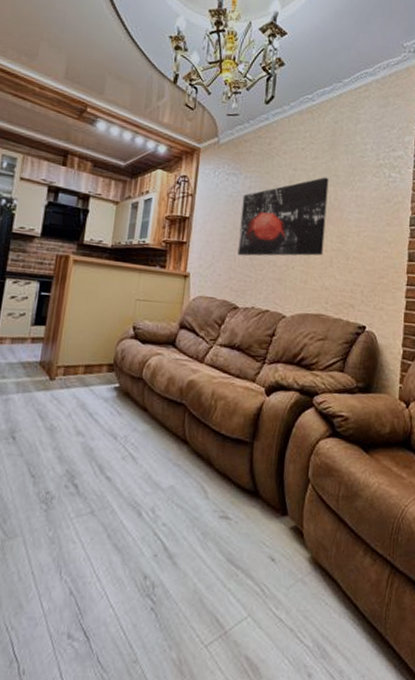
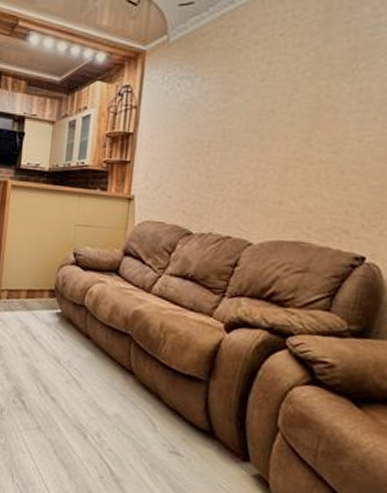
wall art: present [237,177,329,256] -> none [191,68,319,175]

